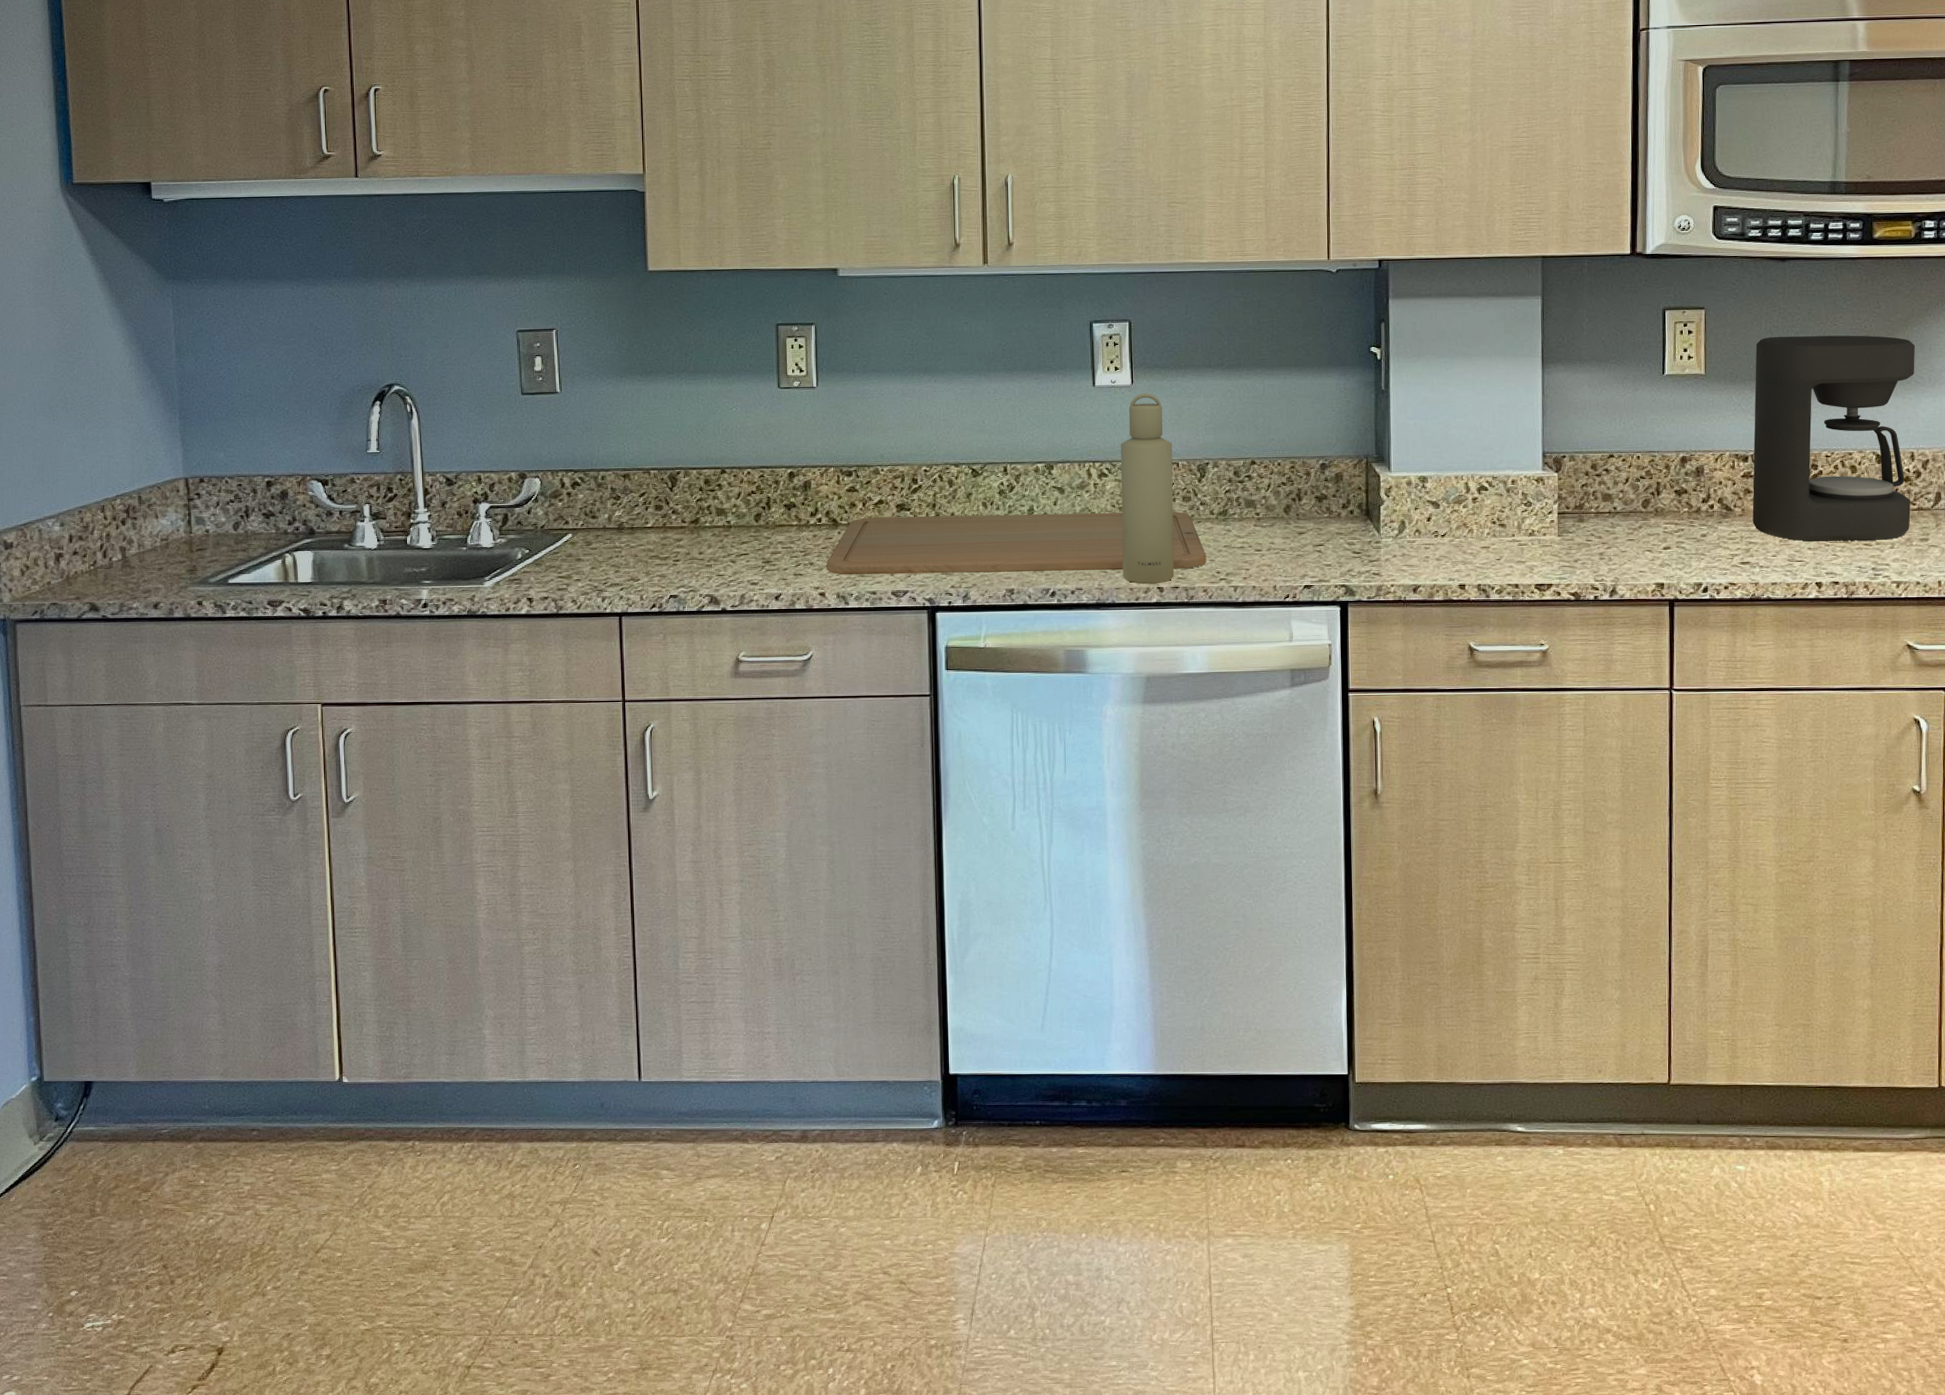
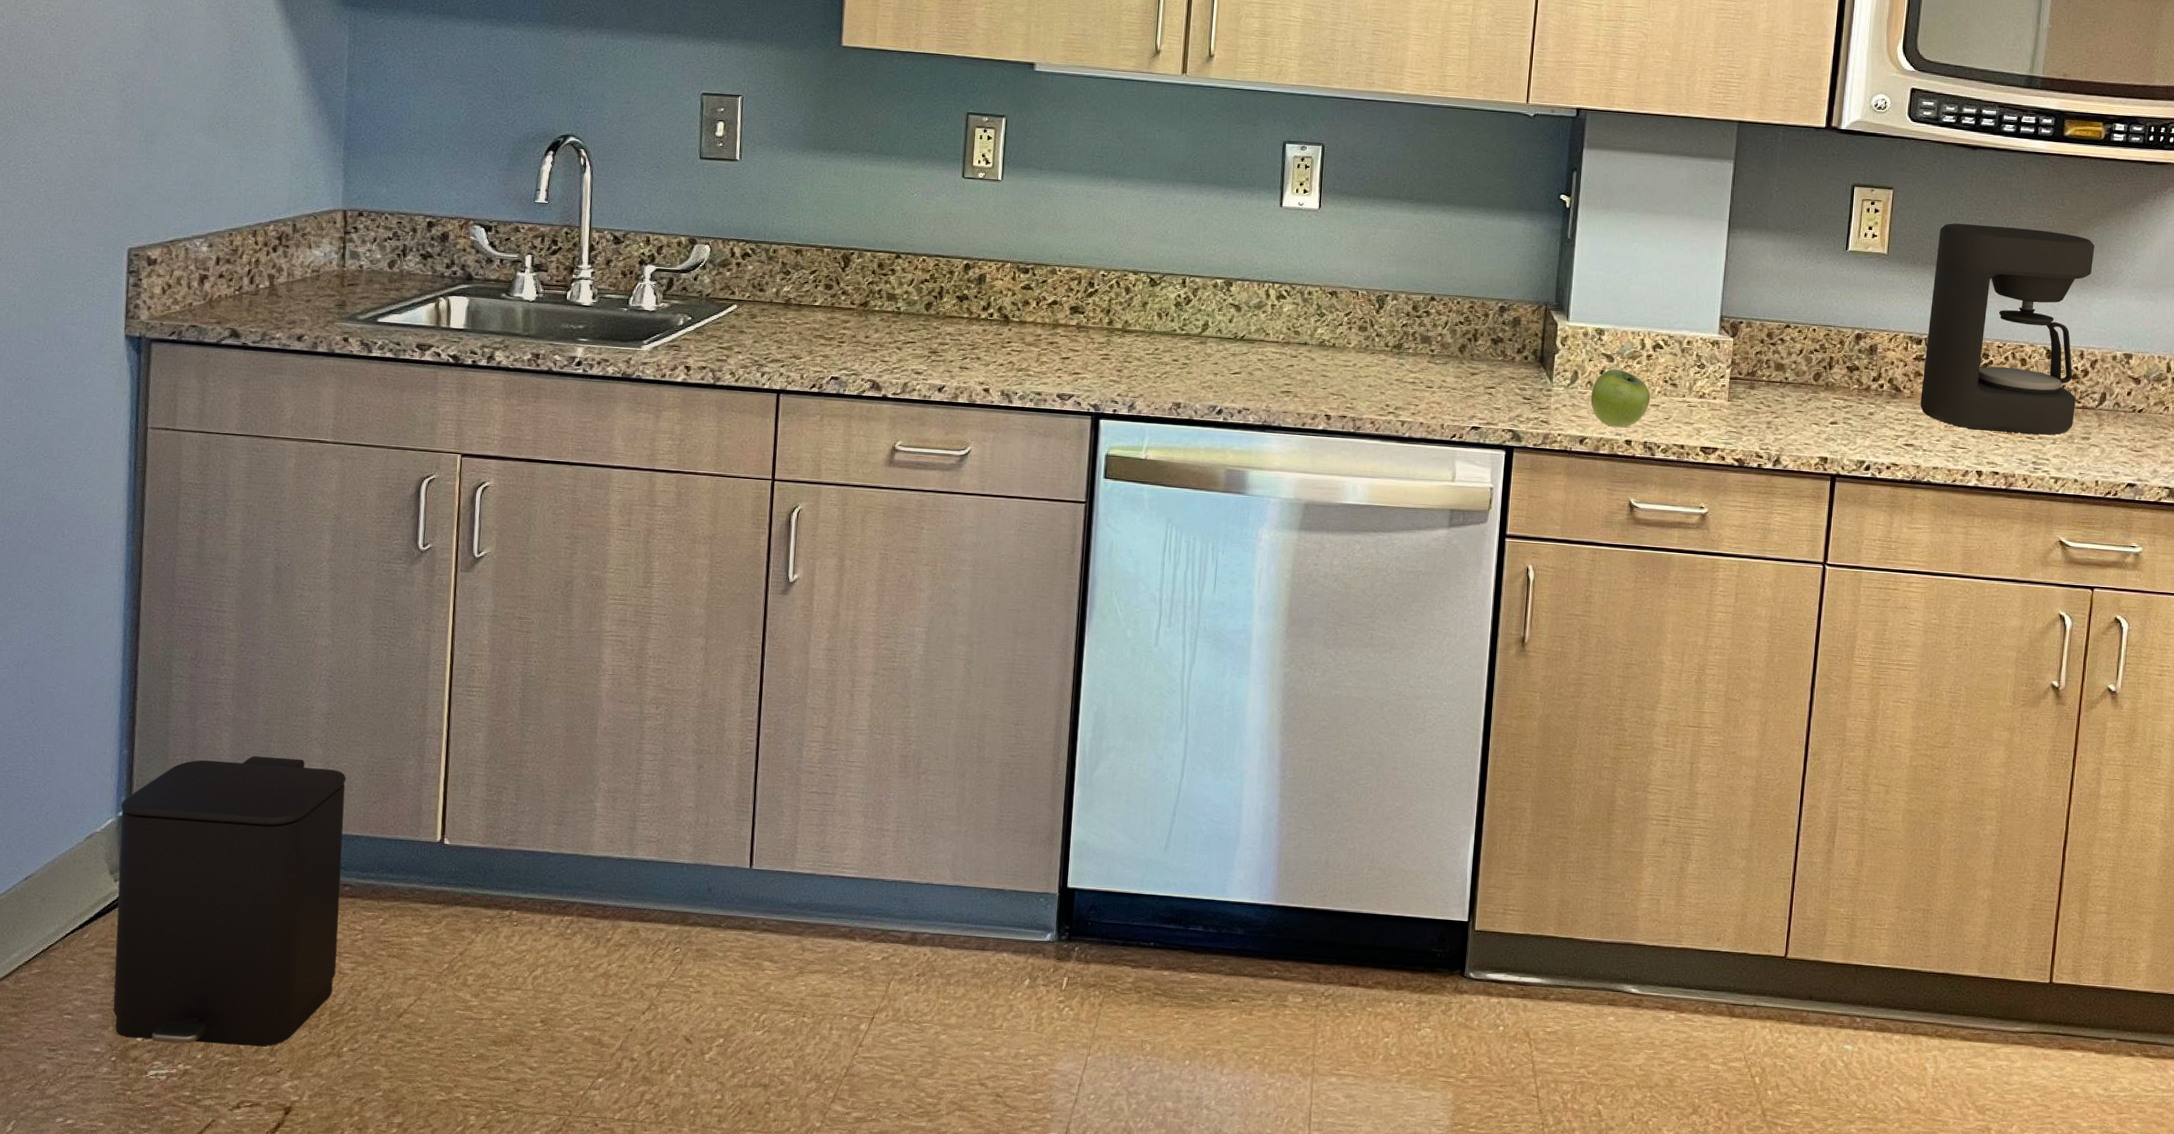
pedal bin: none [33,1012,253,1295] -> present [113,756,346,1047]
chopping board: present [827,512,1206,575] -> none [994,317,1377,399]
bottle: present [1120,393,1174,585] -> none [1291,218,1354,412]
fruit: none [1420,515,1480,573] -> present [1590,369,1650,428]

